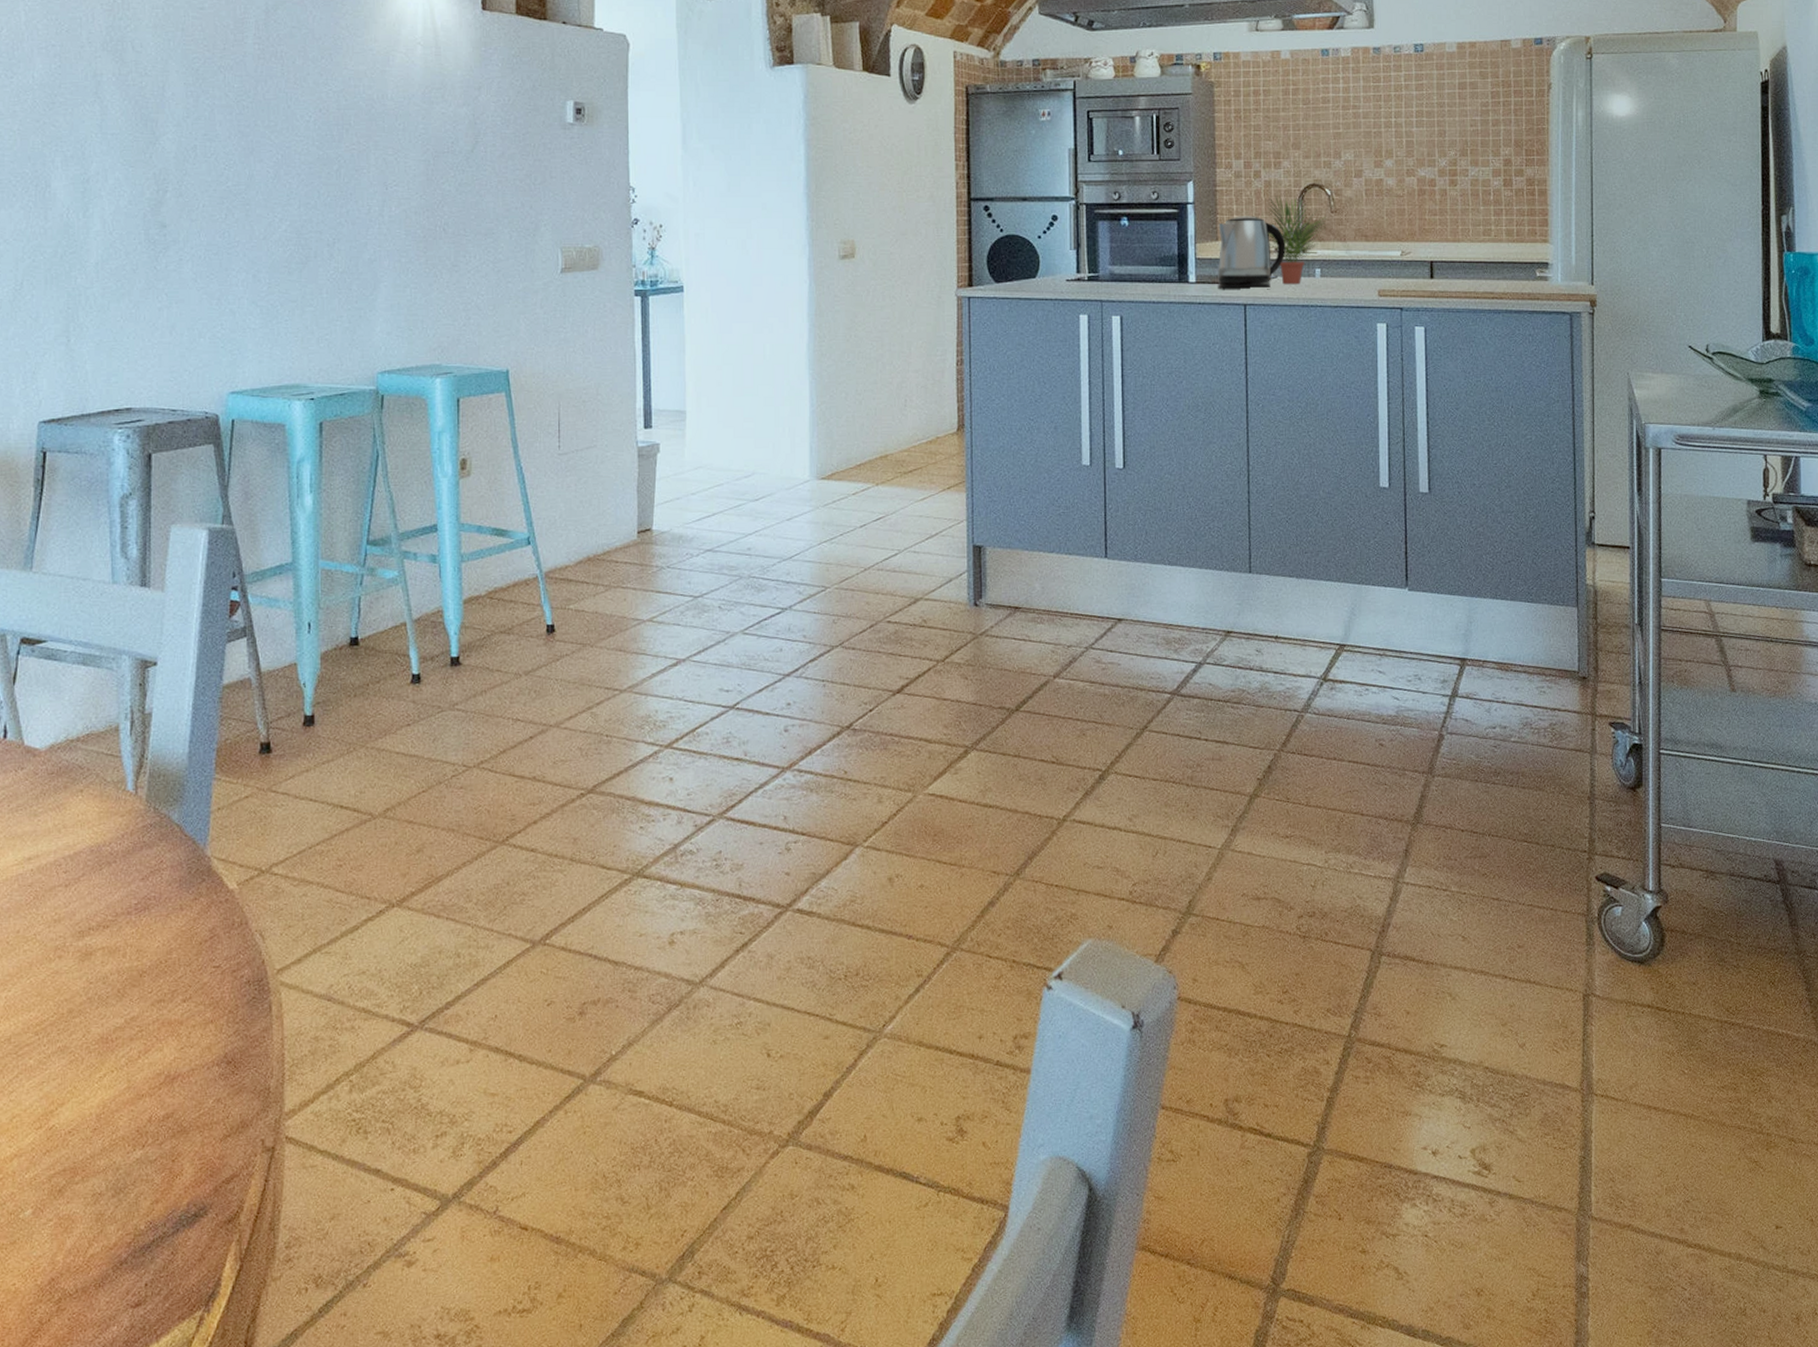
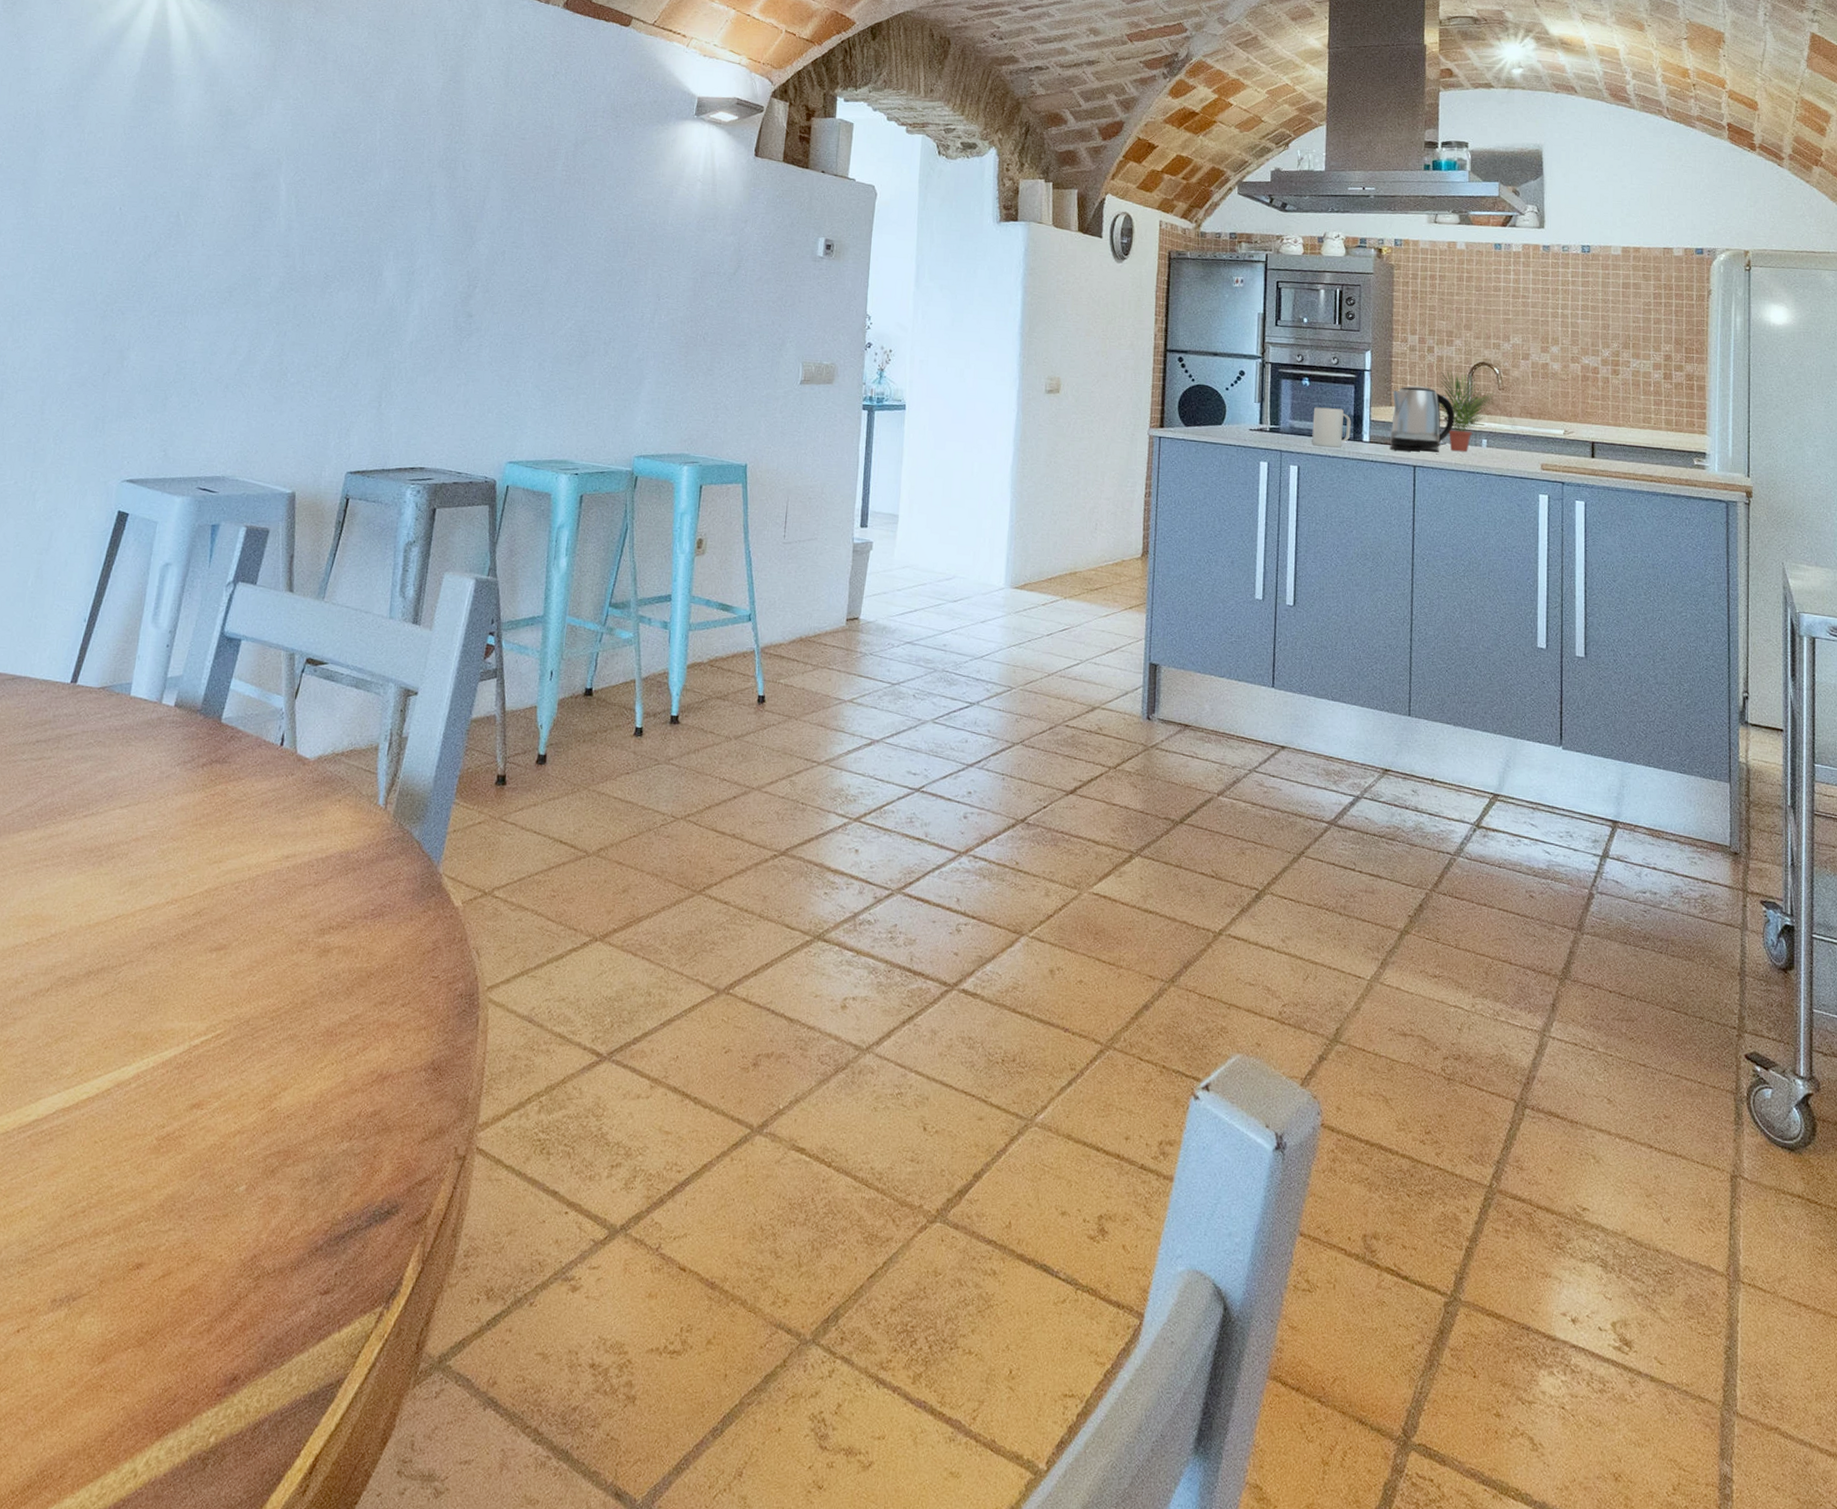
mug: none [1134,249,1175,292] -> present [1312,407,1351,448]

